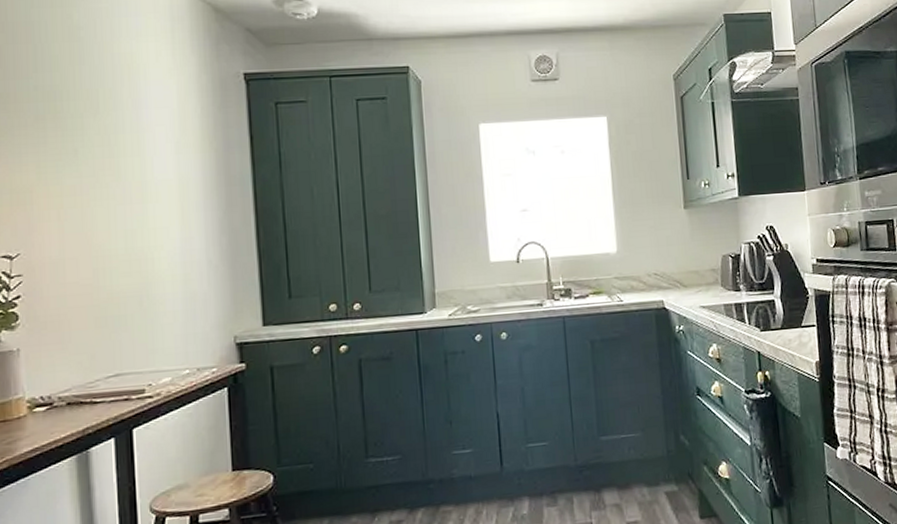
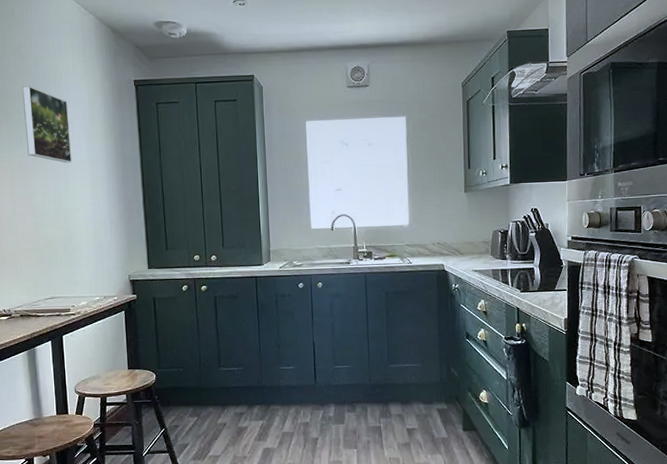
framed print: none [79,81,153,185] -> present [22,86,72,163]

